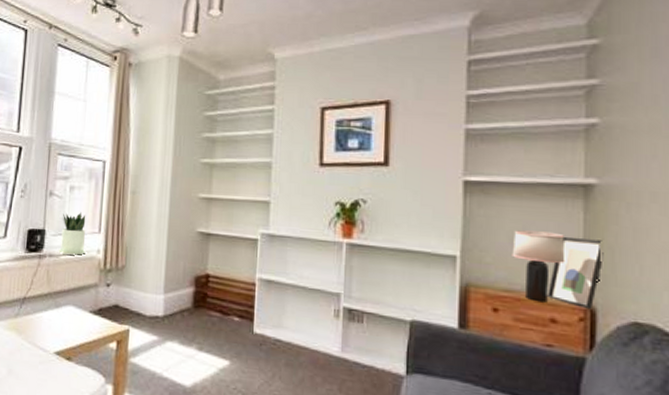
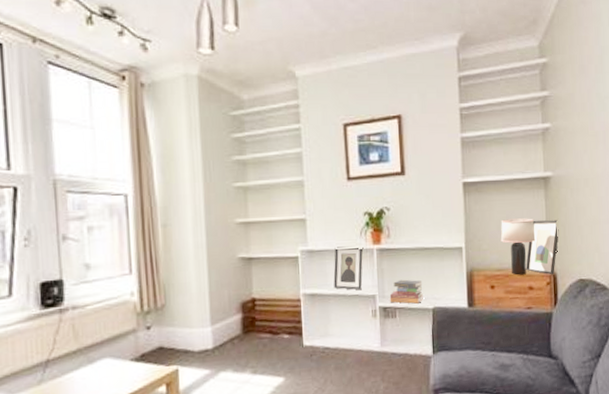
planter: present [58,212,86,255] -> none [83,254,117,304]
picture frame: none [293,235,330,285] -> present [333,246,363,290]
books: none [357,281,399,312] -> present [389,279,423,304]

